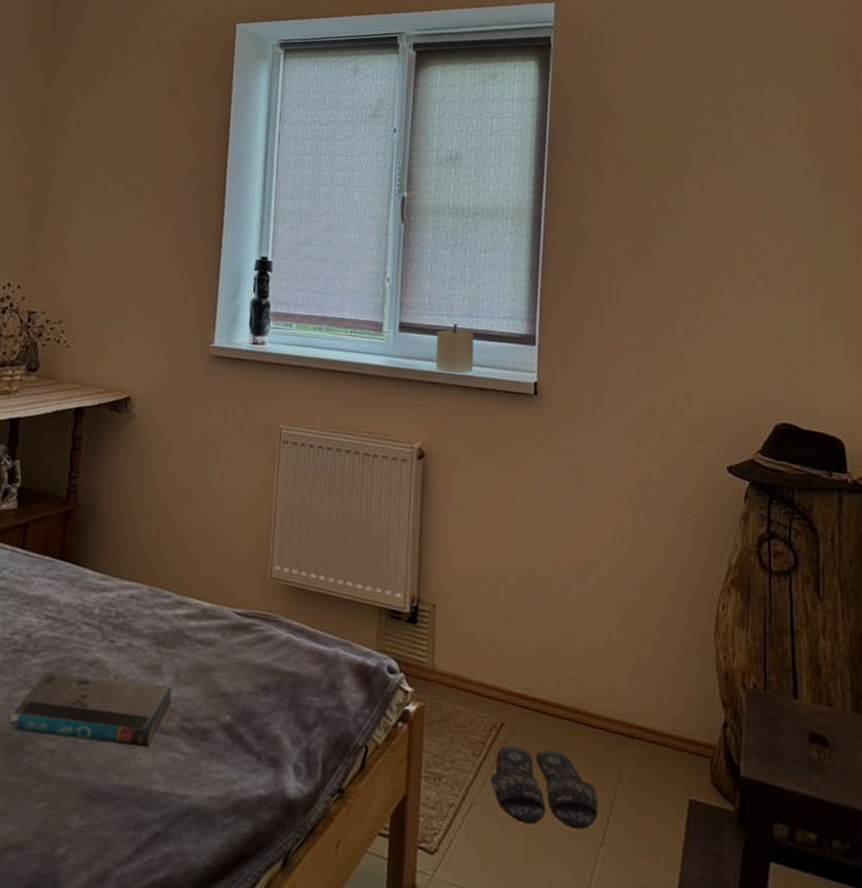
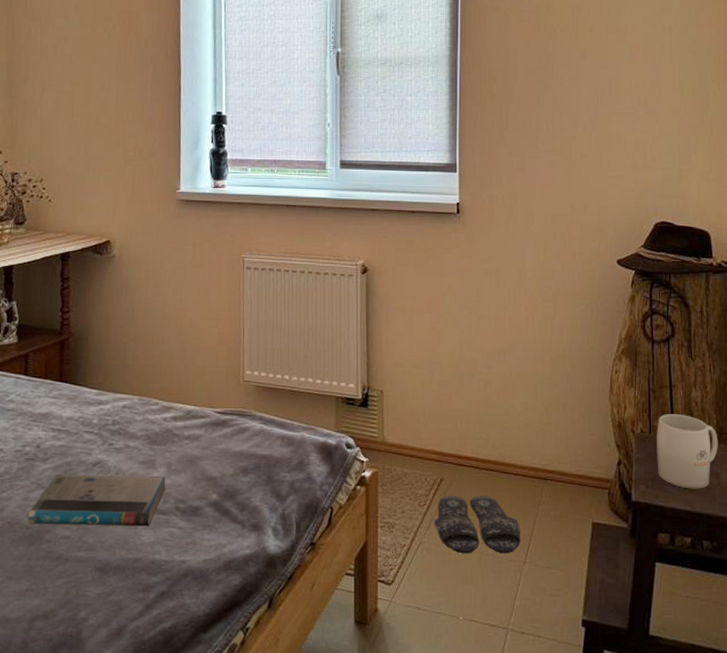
candle: present [435,323,475,374] -> none [372,158,405,201]
mug: none [773,667,853,770] -> present [657,413,718,489]

